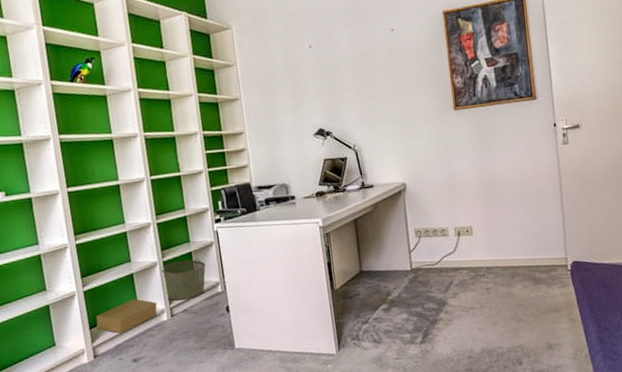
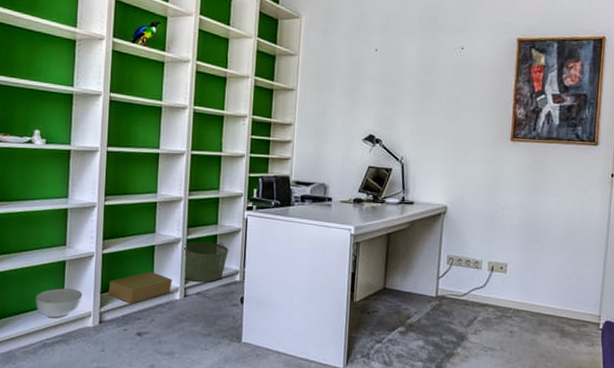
bowl: none [26,330,73,362] -> present [35,288,83,318]

